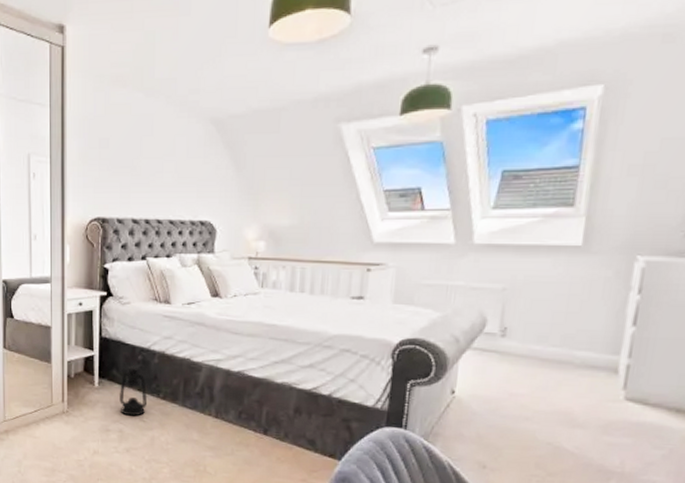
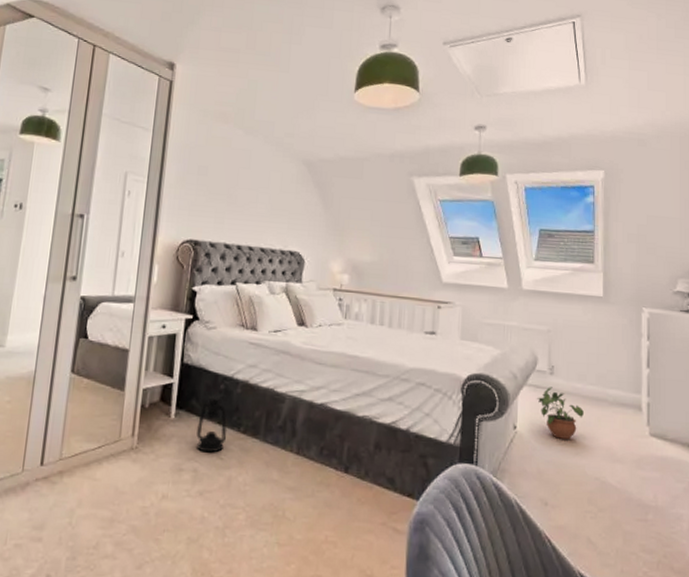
potted plant: none [483,350,541,404] -> present [537,387,584,439]

